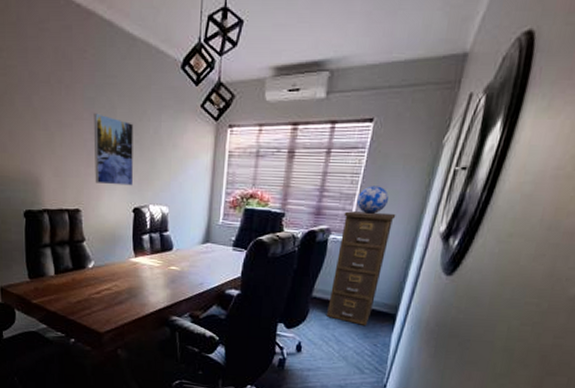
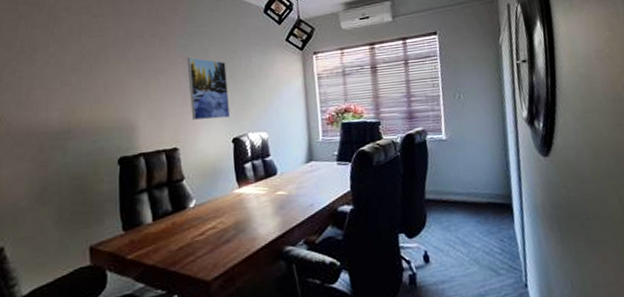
filing cabinet: present [327,211,396,326] -> none [434,107,488,221]
decorative globe: present [356,186,389,214] -> none [441,85,470,111]

